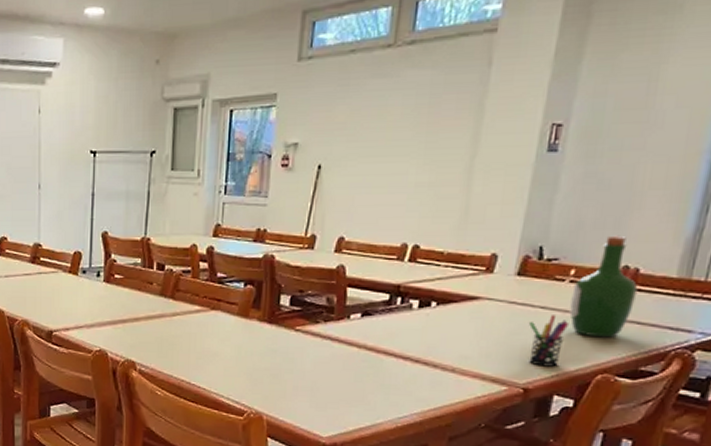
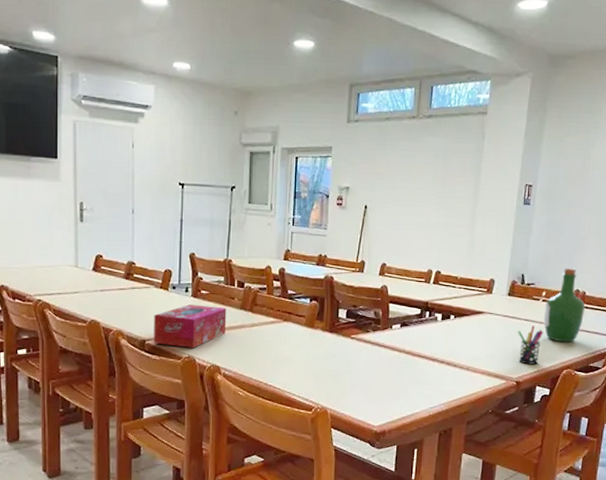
tissue box: none [62,291,144,340] -> present [154,304,227,348]

